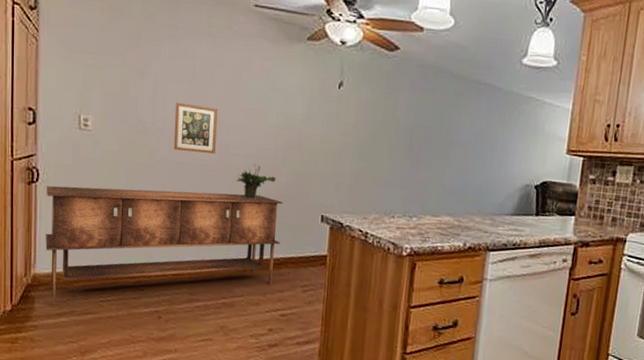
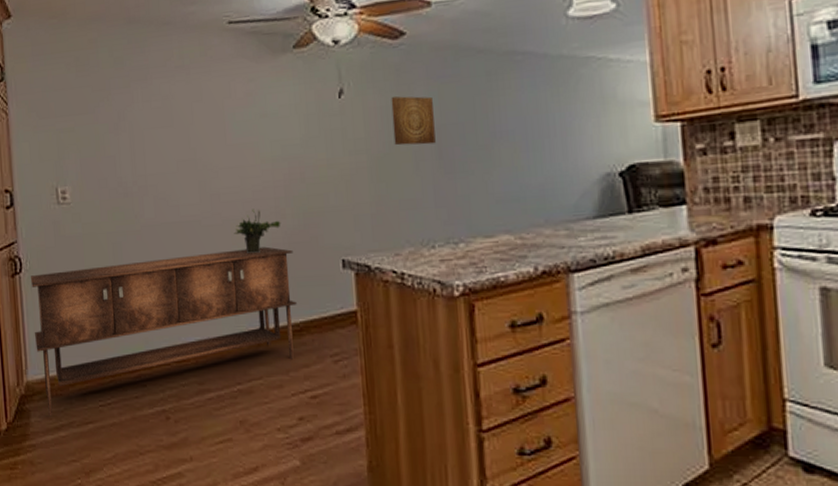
picture frame: present [173,102,218,154] -> none [155,151,206,209]
wall art: none [376,97,412,140] -> present [391,96,436,146]

